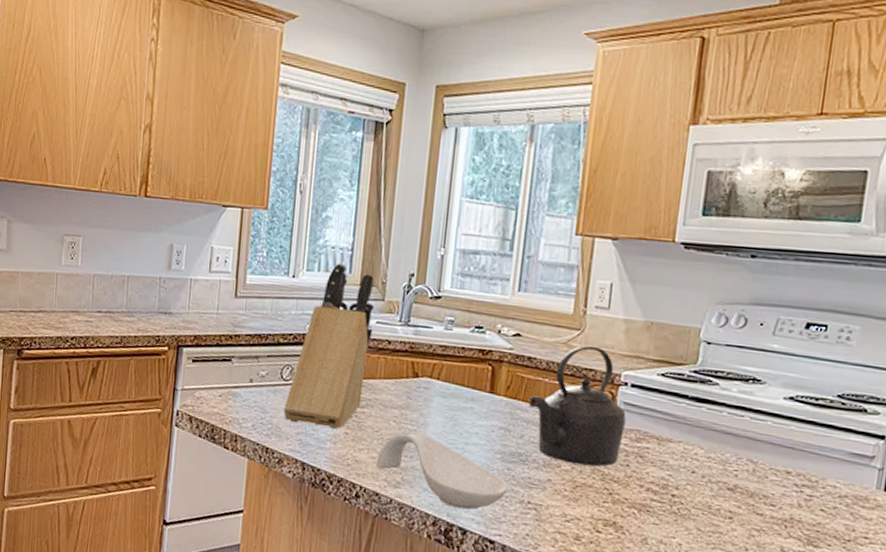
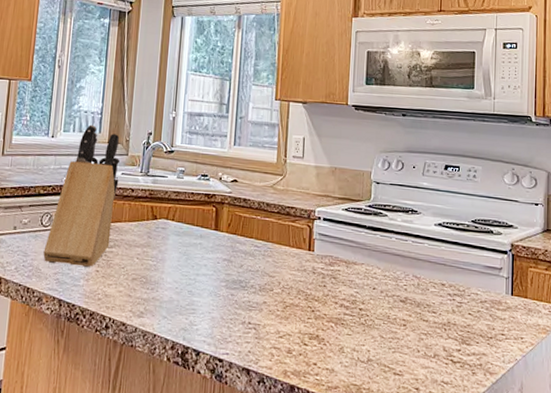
spoon rest: present [375,433,509,510] -> none [122,267,232,333]
kettle: present [529,345,626,467] -> none [246,188,321,289]

